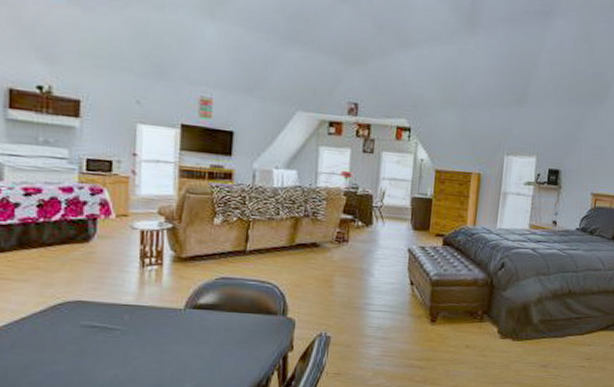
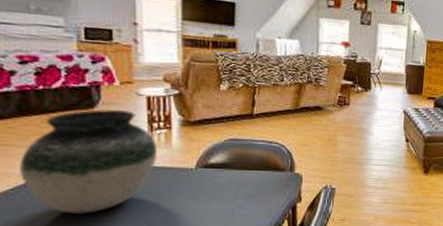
vase: none [14,242,148,354] -> present [19,108,158,214]

